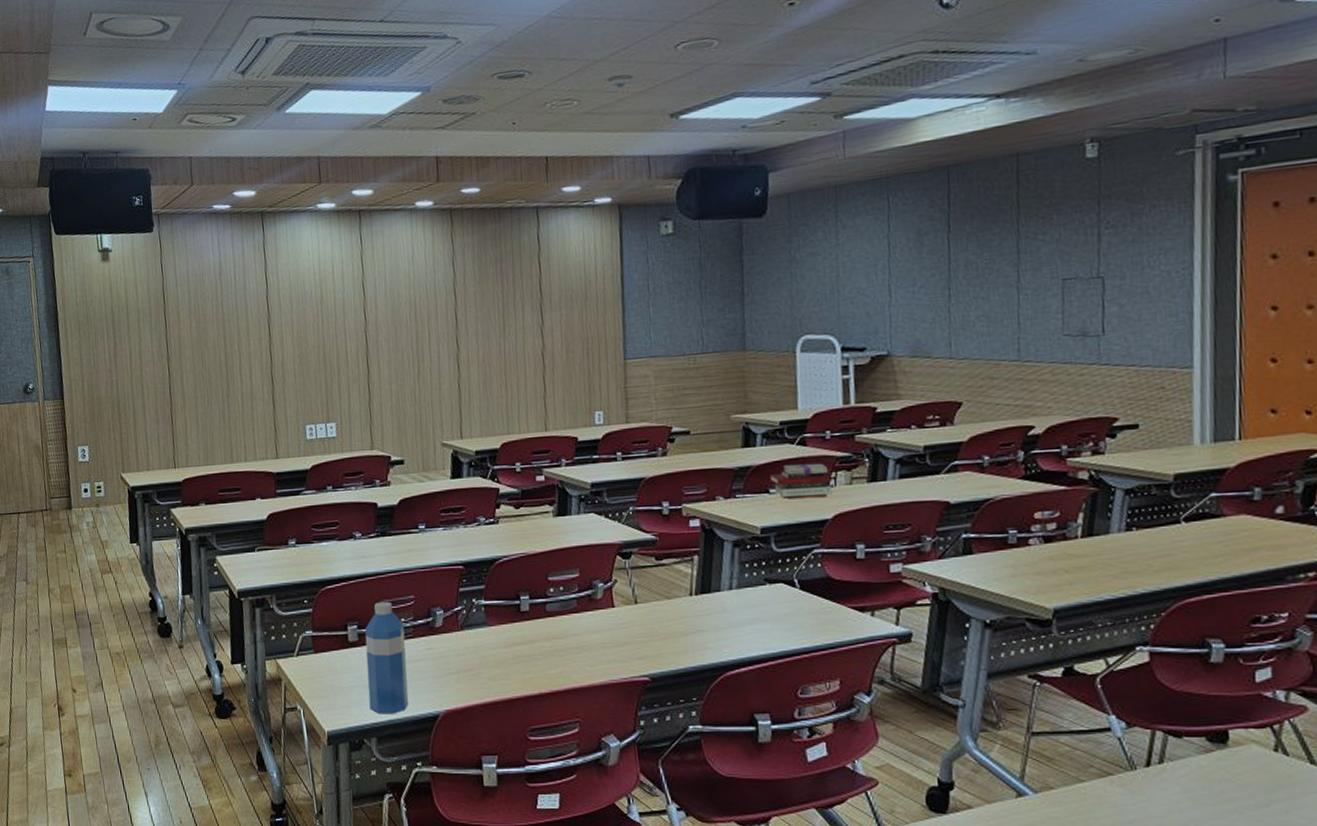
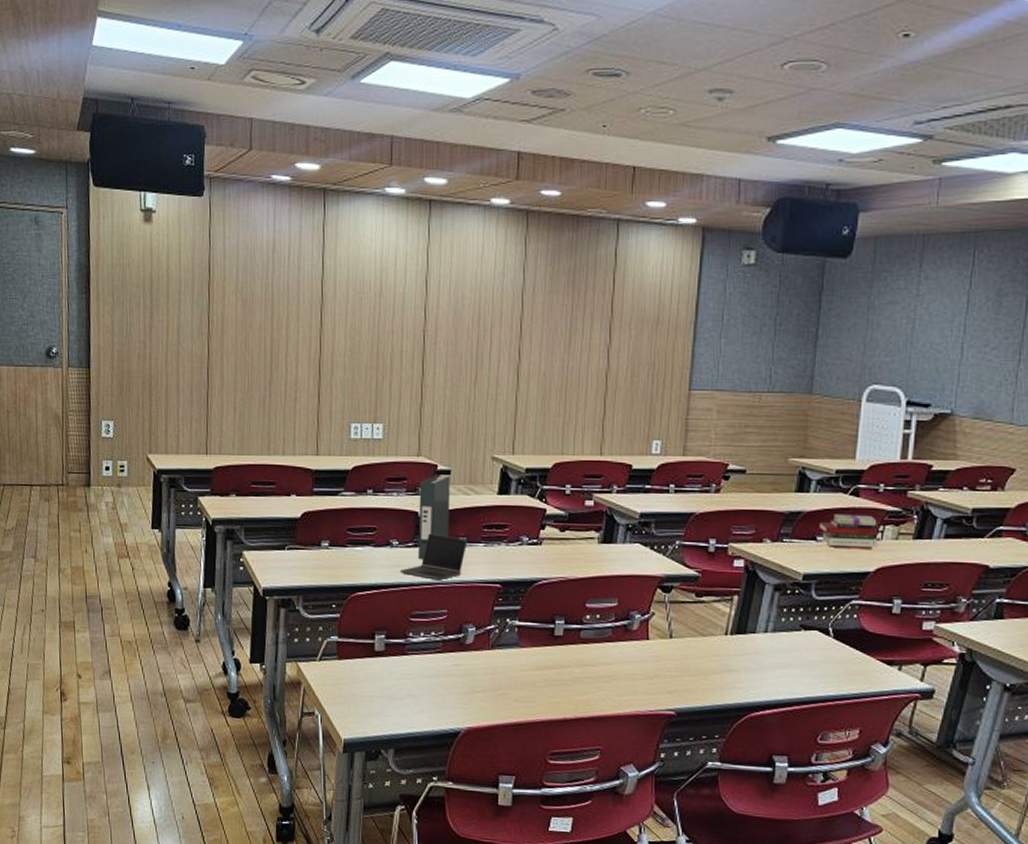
water bottle: present [364,601,409,714] -> none [390,613,433,727]
laptop computer: none [366,522,427,568] -> present [400,533,468,581]
binder: none [375,466,409,549] -> present [418,476,451,560]

